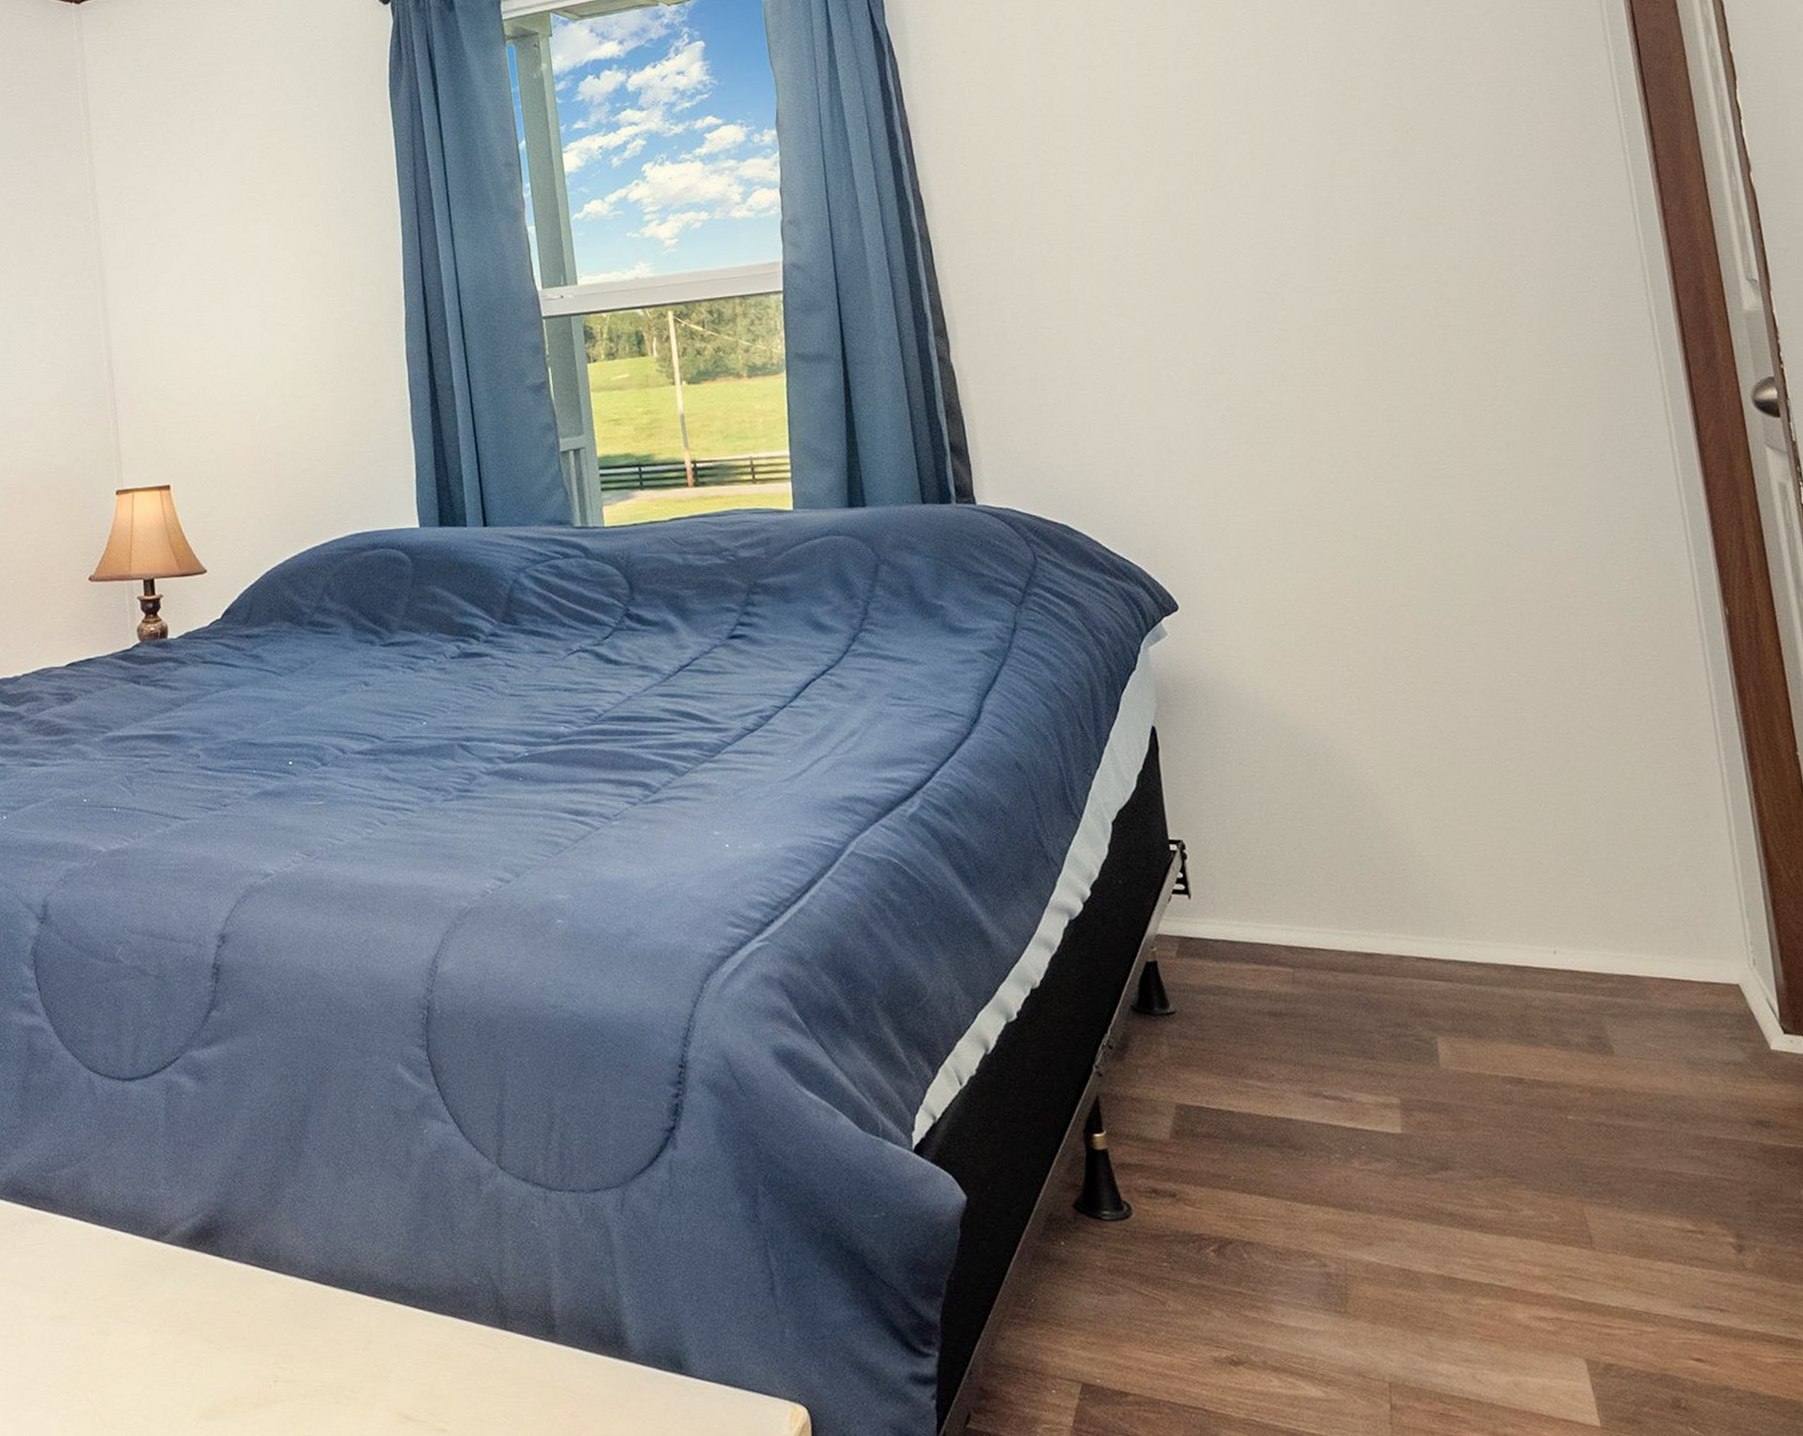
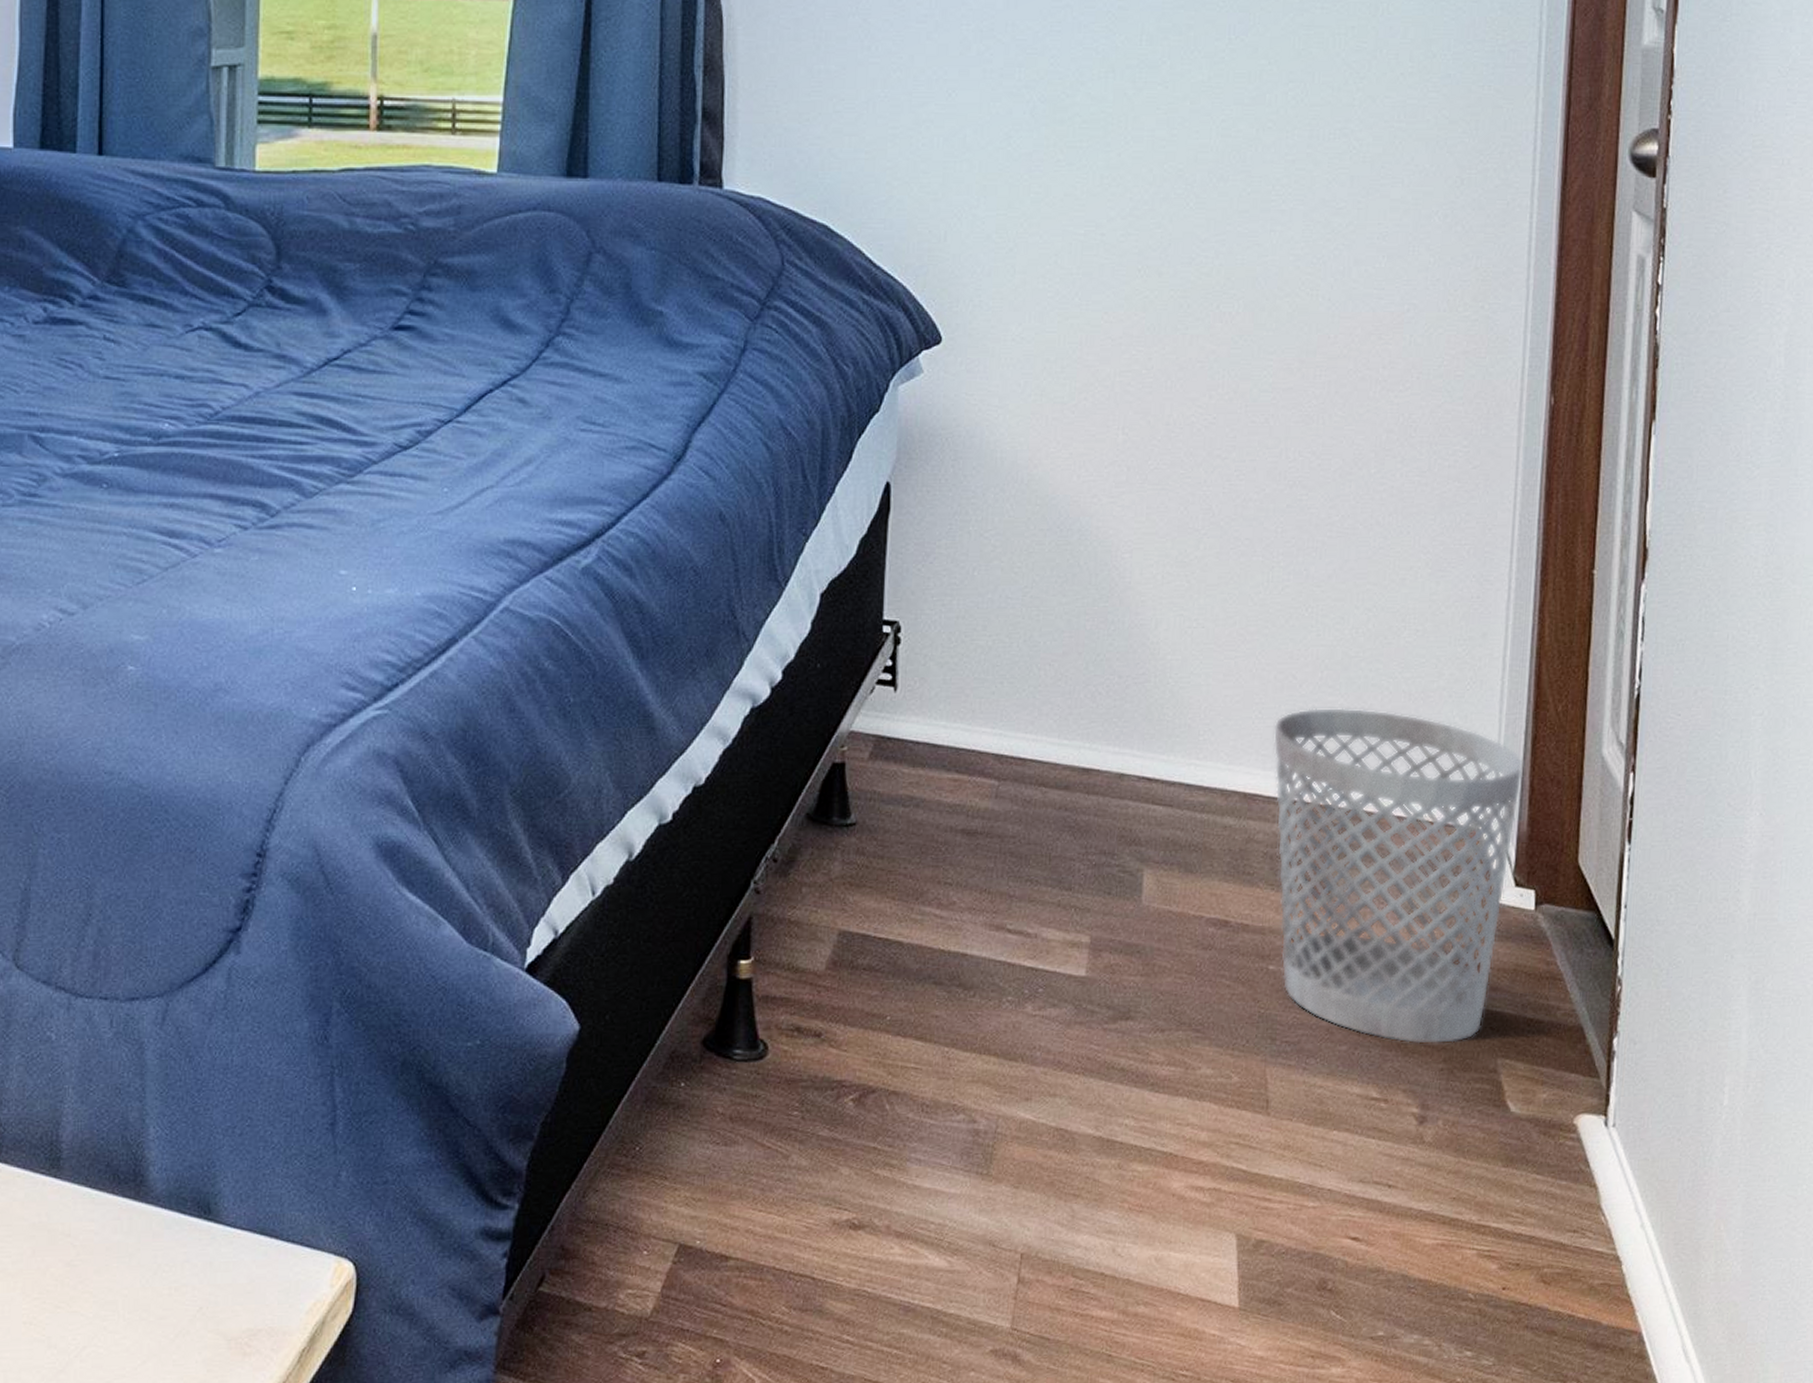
wastebasket: none [1530,886,1780,1180] -> present [1273,707,1524,1045]

